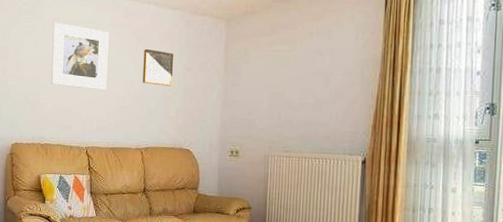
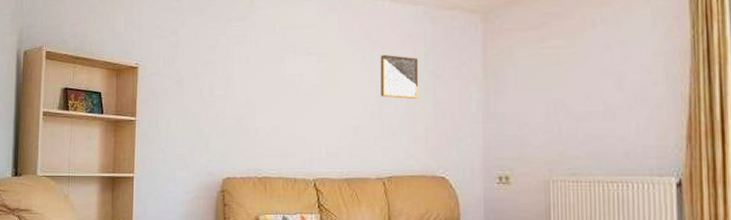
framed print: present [51,23,109,90] -> none [268,30,336,107]

